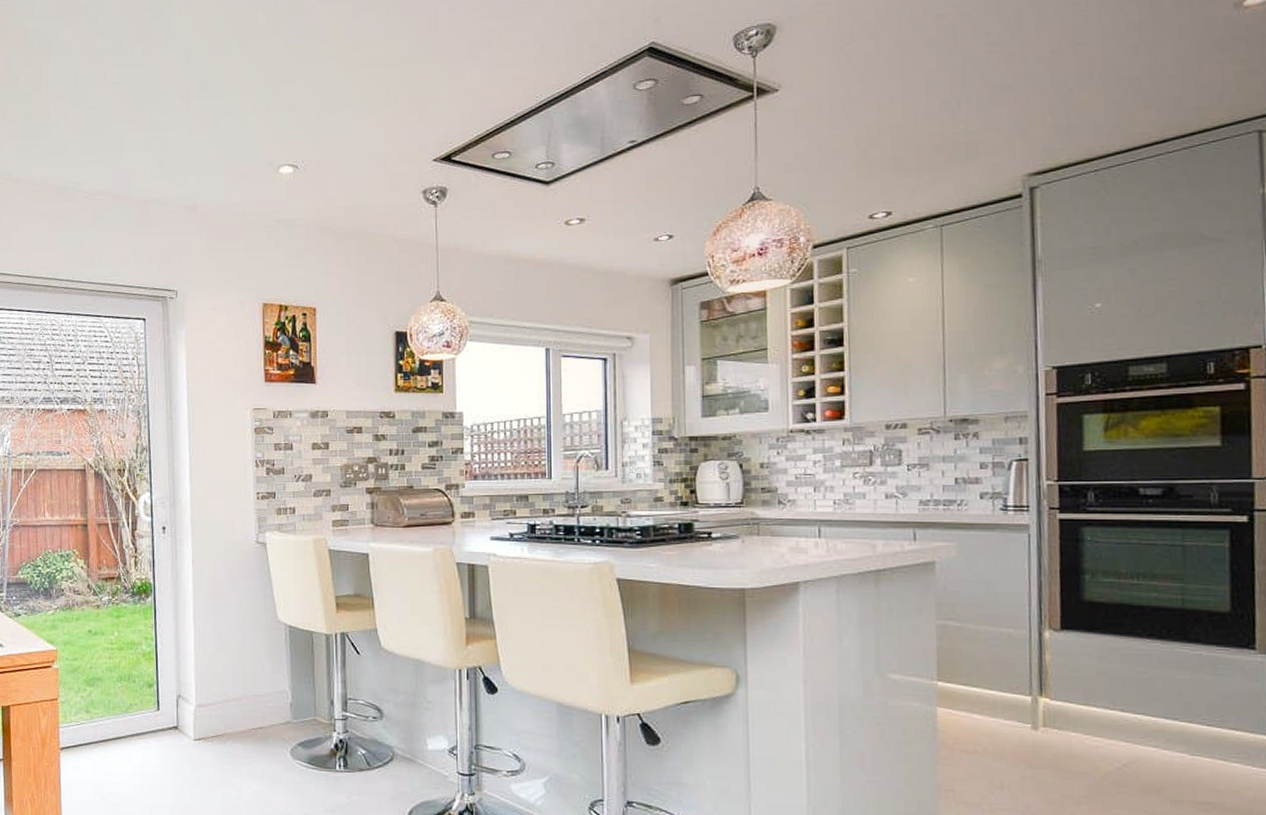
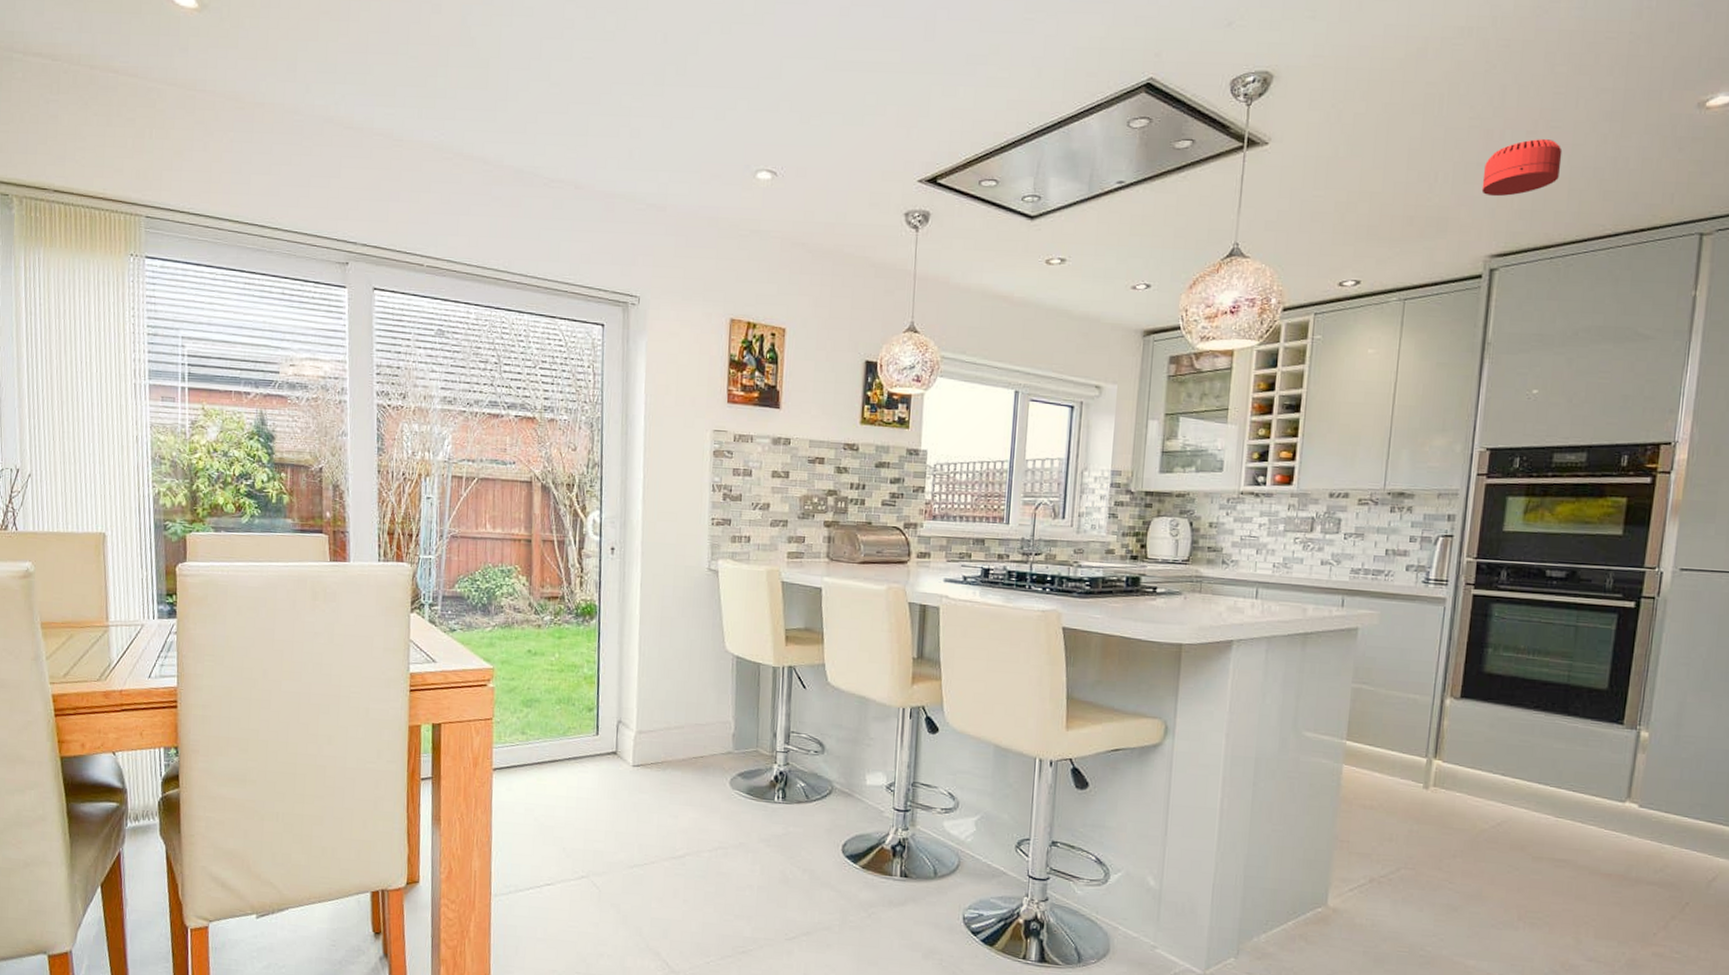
smoke detector: none [1008,56,1093,117] -> present [1481,139,1563,197]

